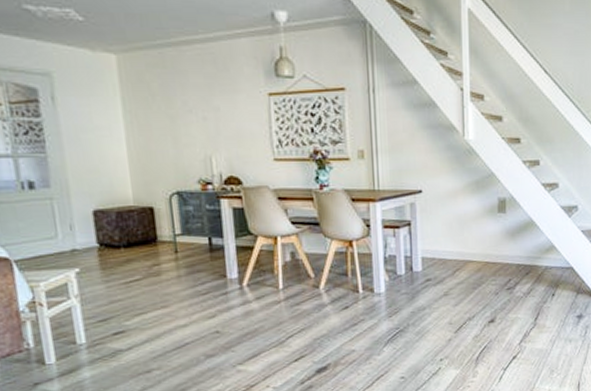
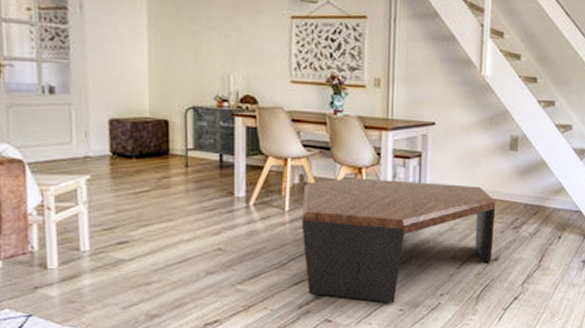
coffee table: none [295,250,489,372] -> present [301,178,496,303]

